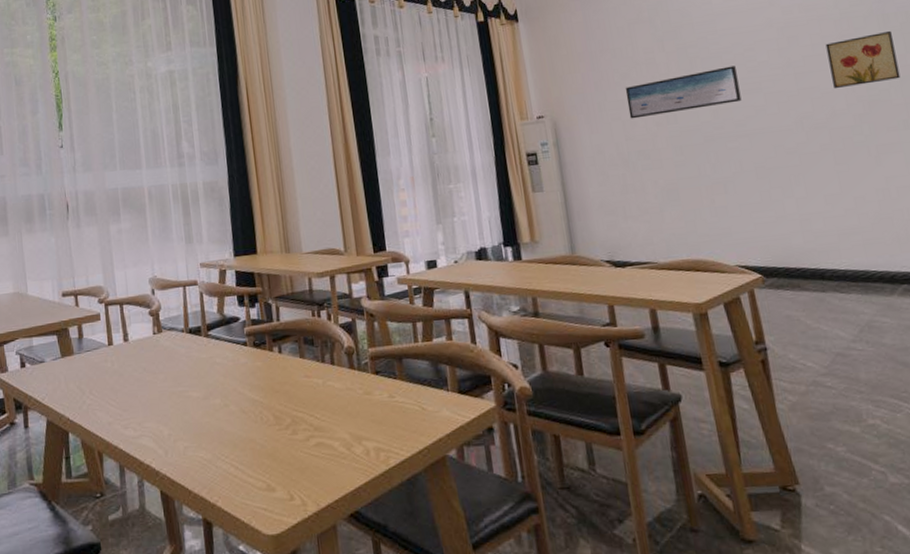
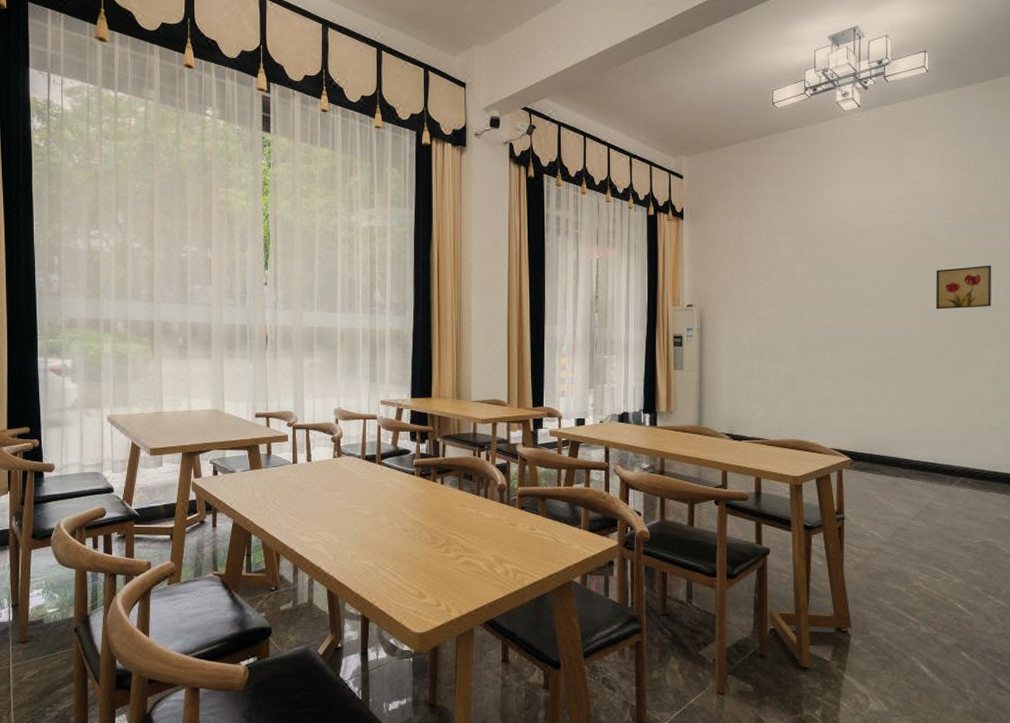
wall art: present [625,65,742,119] -> none [764,280,860,316]

